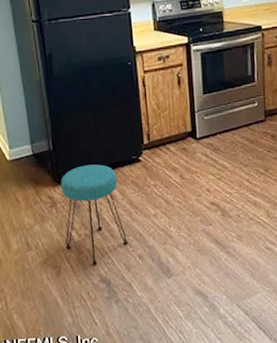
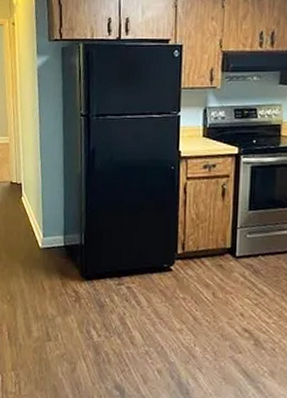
stool: present [61,164,128,265] -> none [84,265,148,370]

